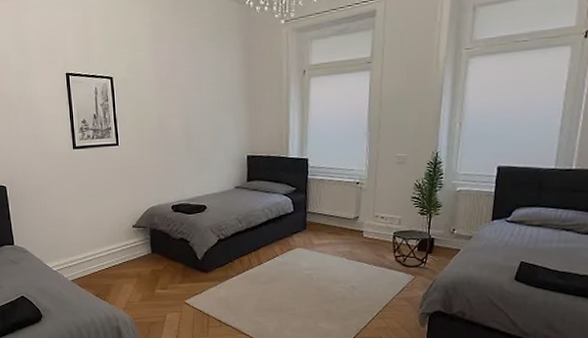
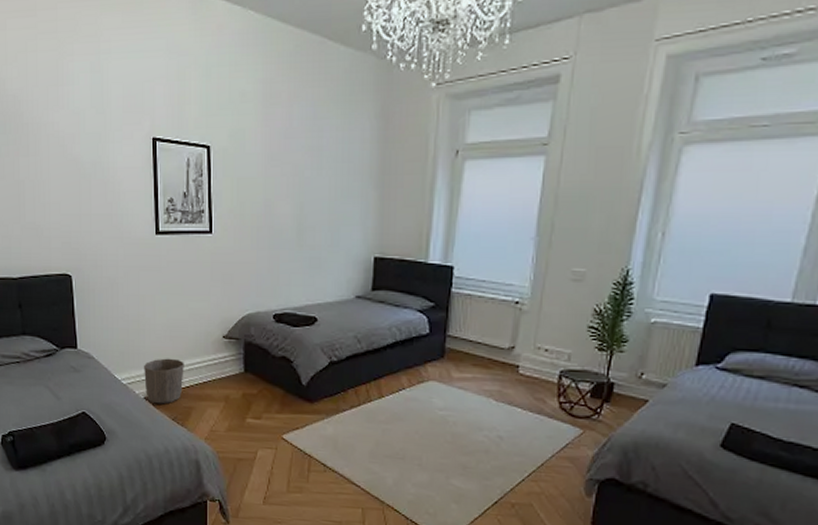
waste basket: none [70,247,103,284] -> present [144,358,184,404]

